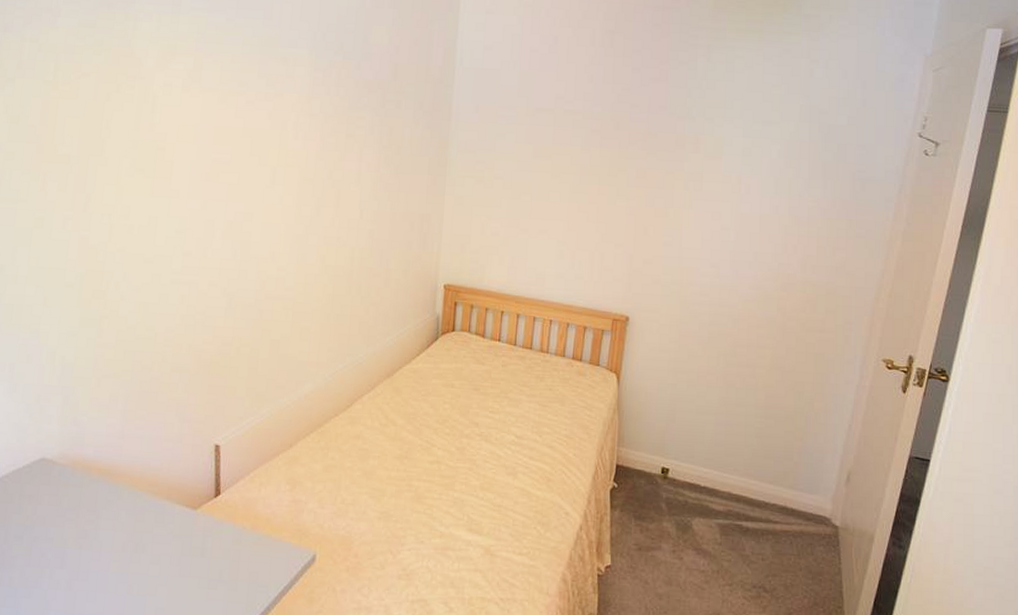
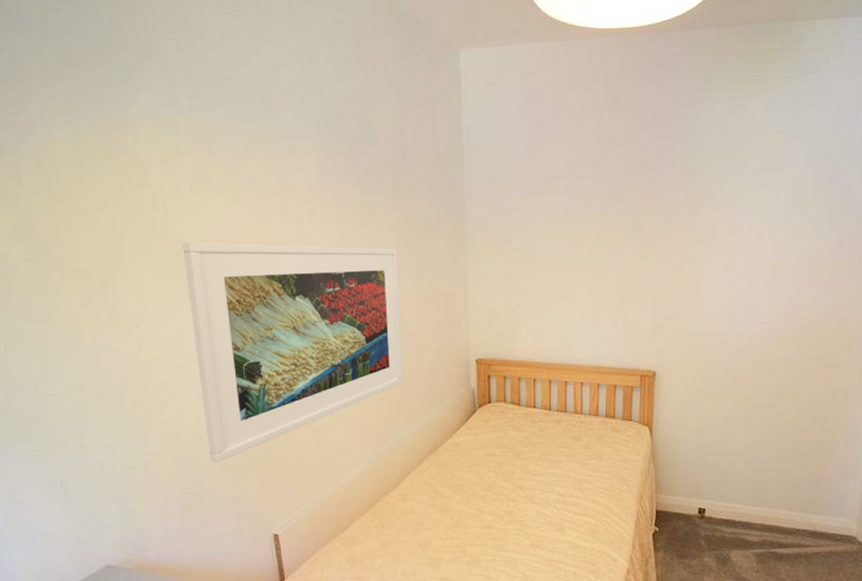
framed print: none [162,137,377,364] -> present [183,241,404,463]

